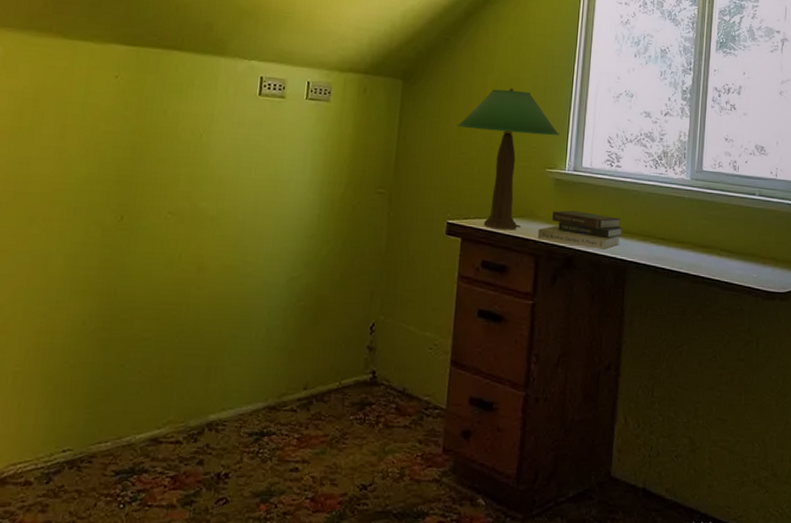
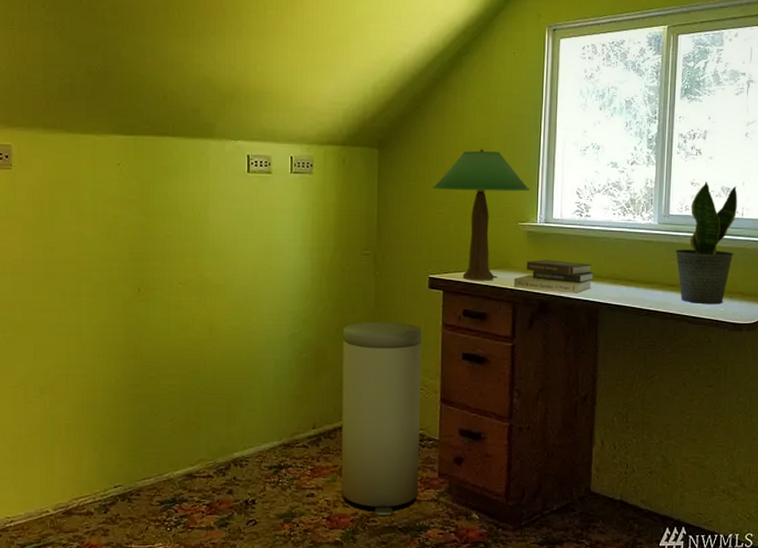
pedal bin: none [330,268,436,500] -> present [341,322,423,517]
potted plant: none [708,137,771,269] -> present [675,181,737,304]

